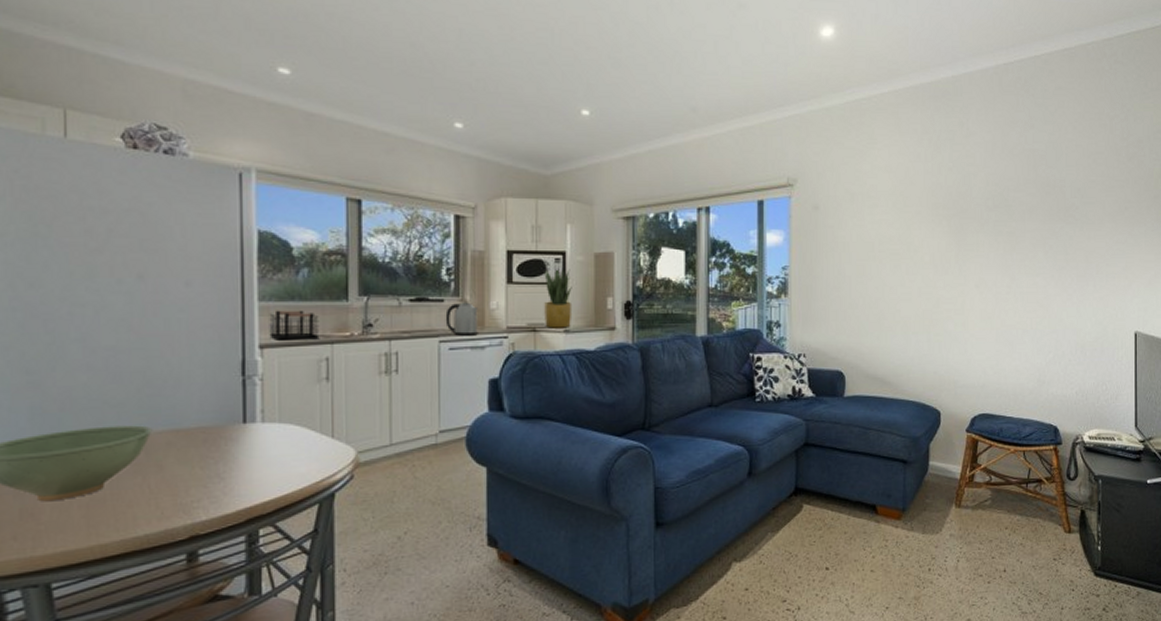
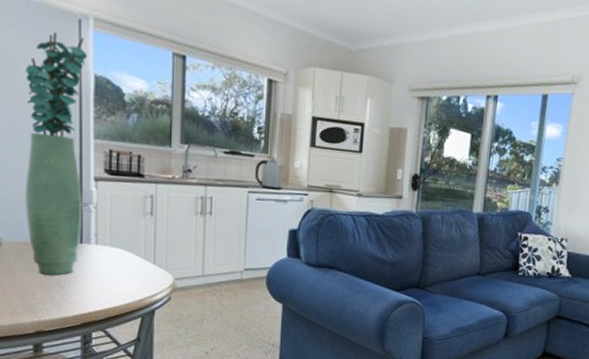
vase: none [177,190,250,466] -> present [25,32,87,276]
planter: present [544,269,572,328] -> none [341,137,368,192]

